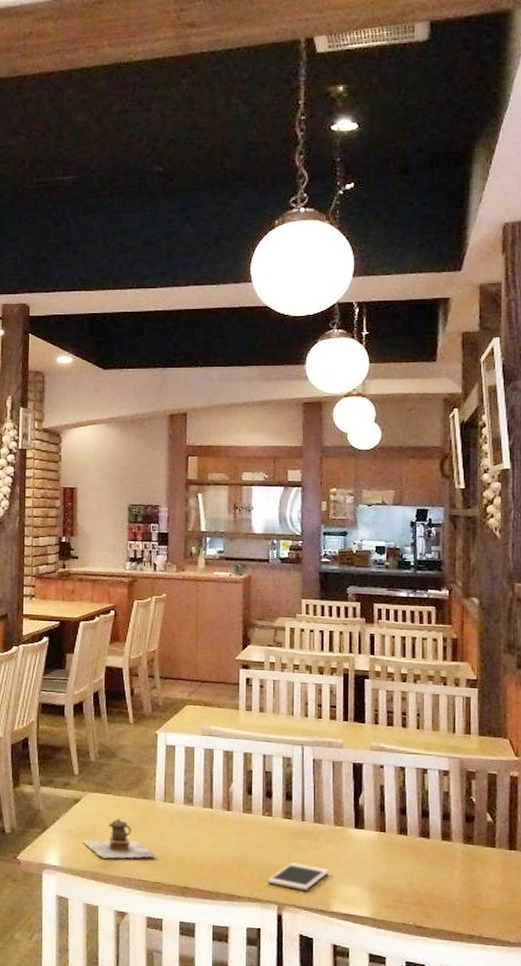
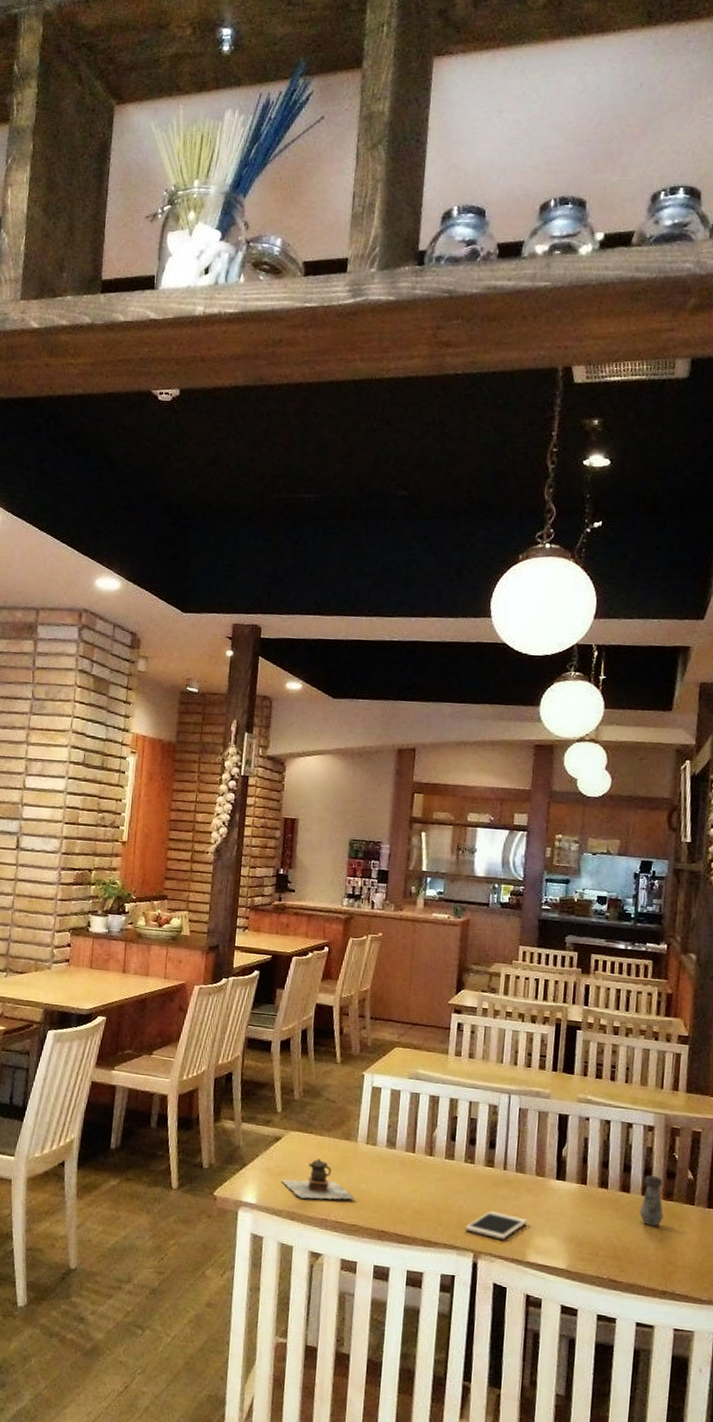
salt shaker: none [441,820,465,870] -> present [640,1175,664,1226]

